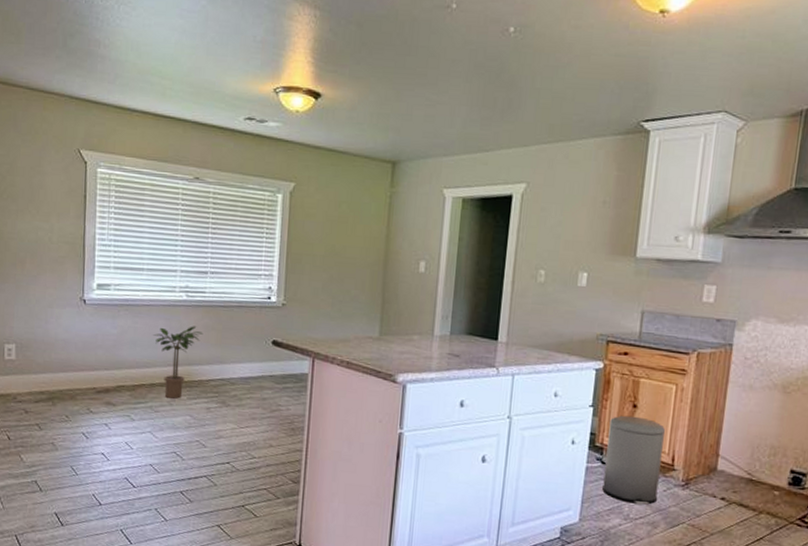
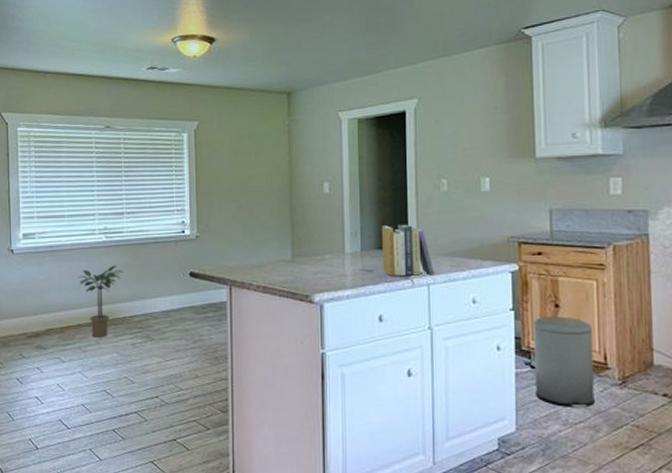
books: none [470,311,521,366] -> present [382,224,435,276]

